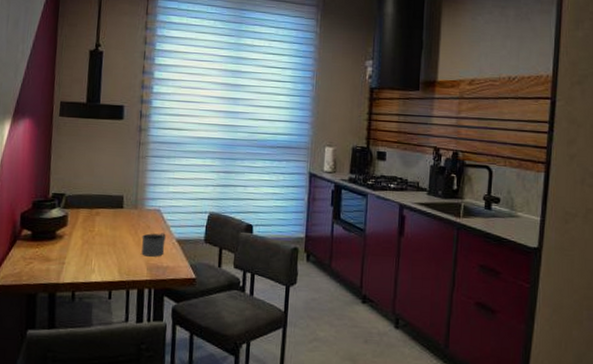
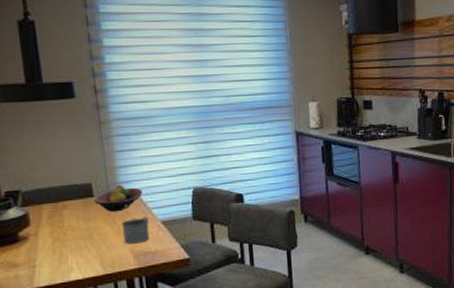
fruit bowl: none [122,201,165,225] -> present [93,185,143,212]

